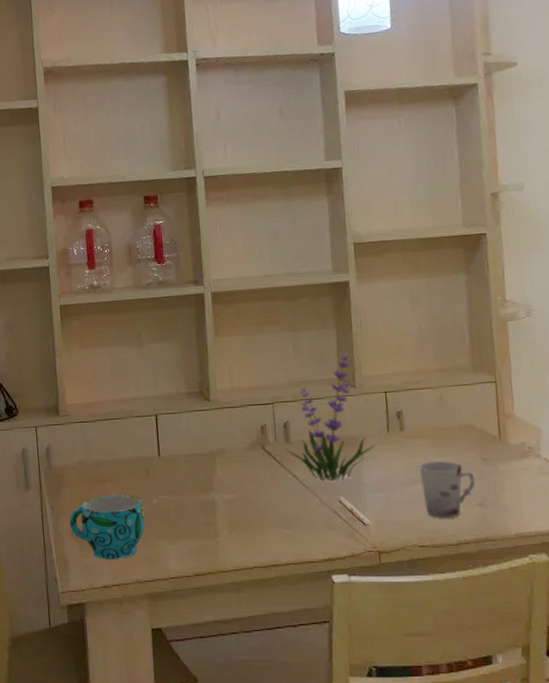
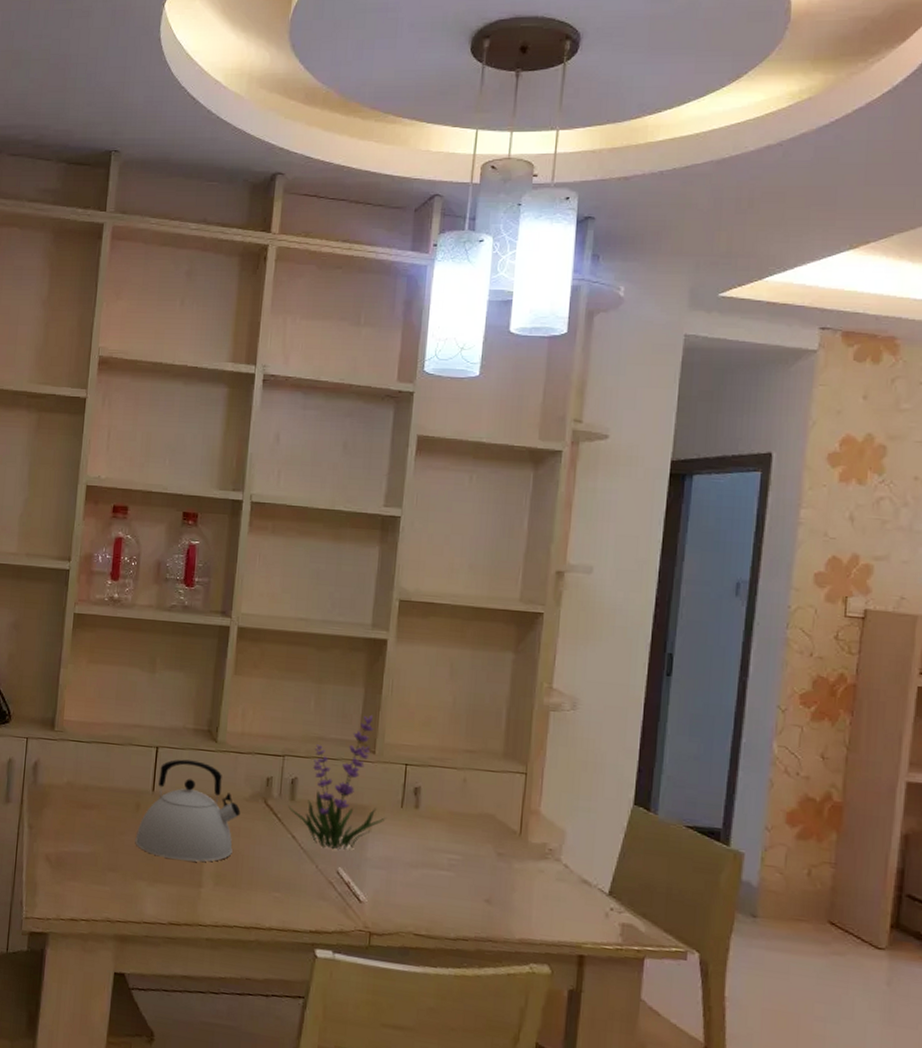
cup: present [69,494,145,559] -> none [46,823,128,893]
kettle: none [150,421,243,515] -> present [135,759,241,862]
cup: present [419,461,476,519] -> none [428,846,486,911]

